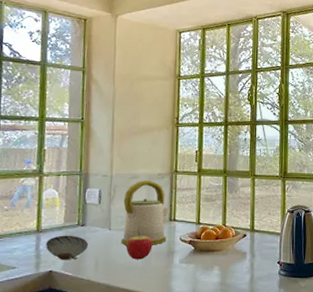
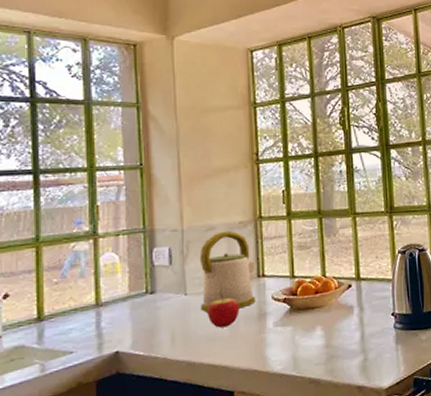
bowl: present [46,235,88,260] -> none [109,305,160,338]

